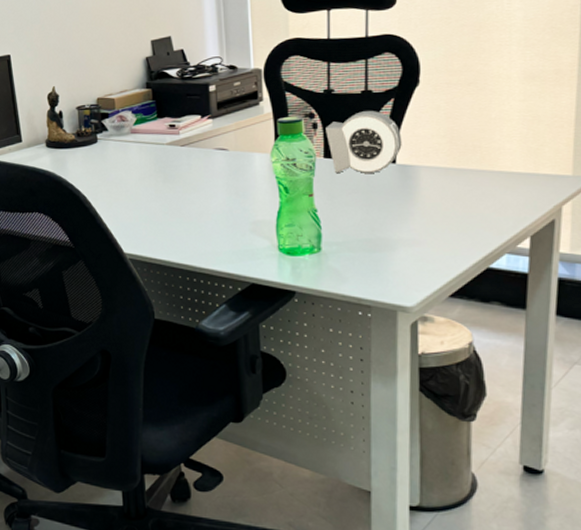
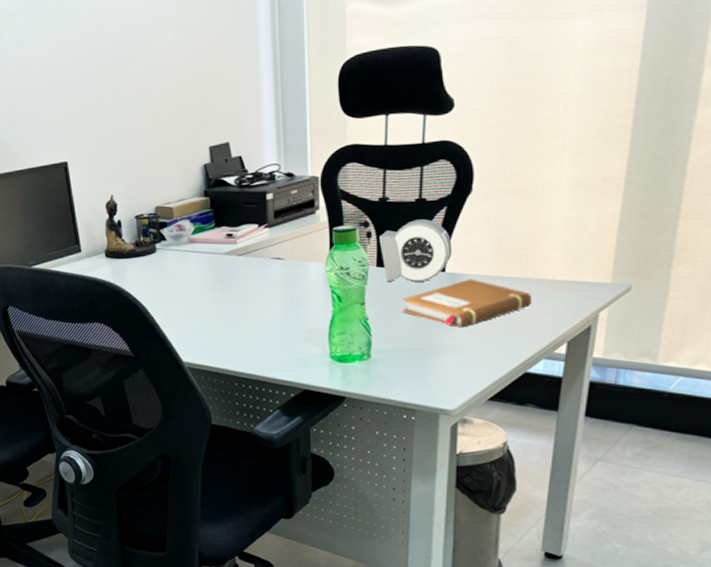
notebook: none [352,170,489,220] -> present [402,278,532,328]

